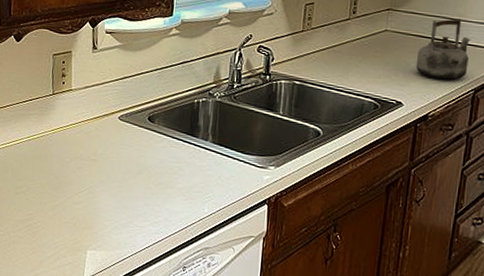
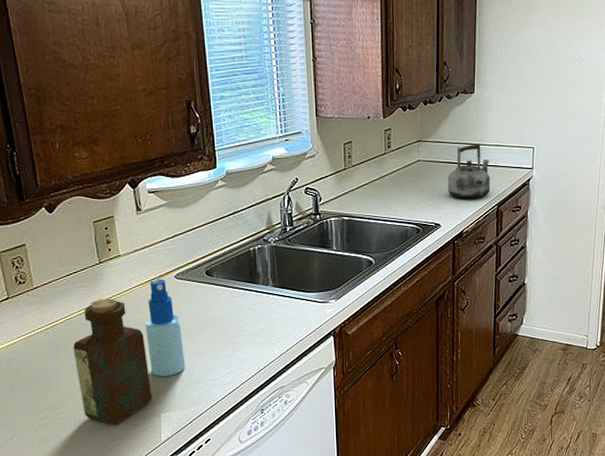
bottle: none [18,128,83,253] -> present [73,298,152,426]
spray bottle: none [84,117,118,215] -> present [145,278,186,377]

